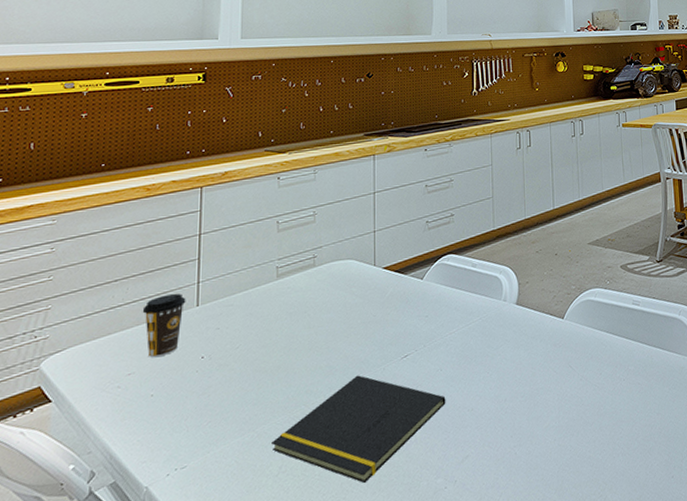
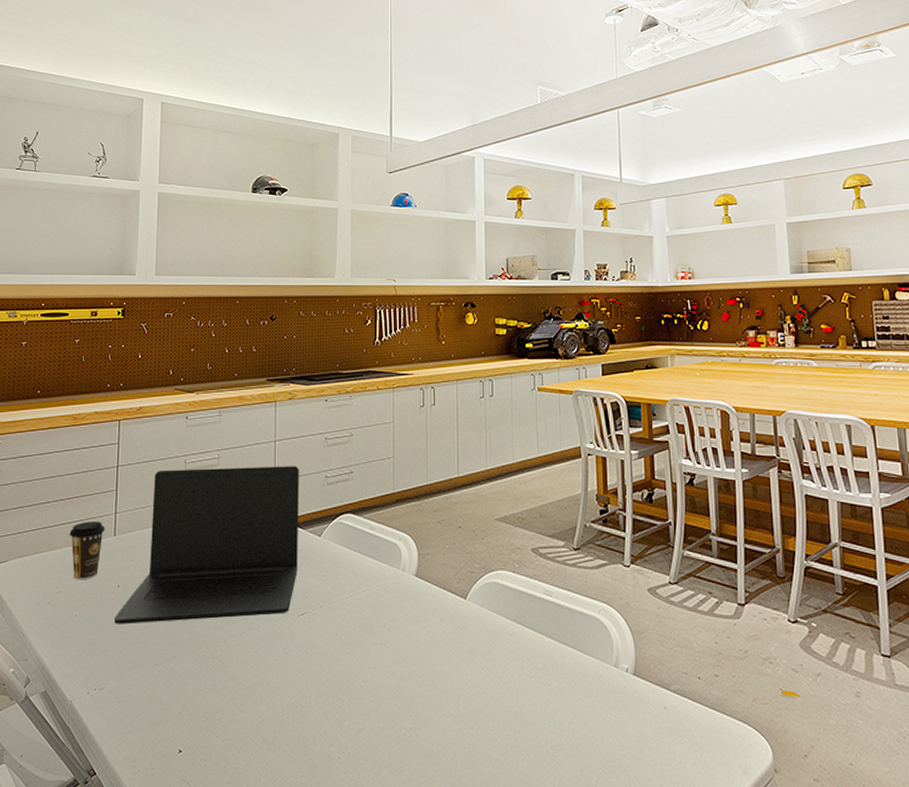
laptop: none [198,215,400,398] -> present [114,466,299,624]
notepad: present [272,375,446,484] -> none [177,626,341,738]

